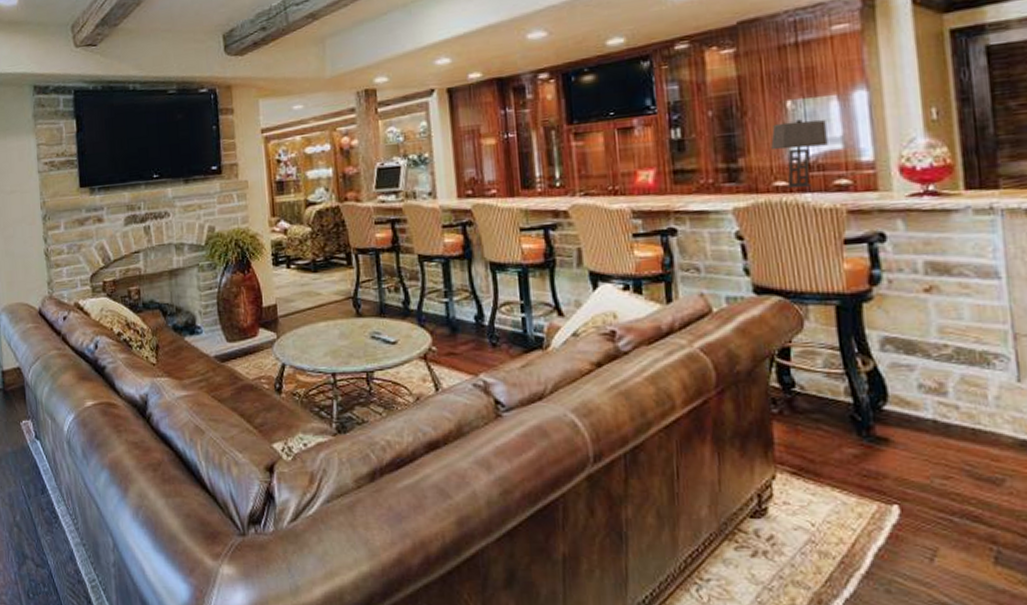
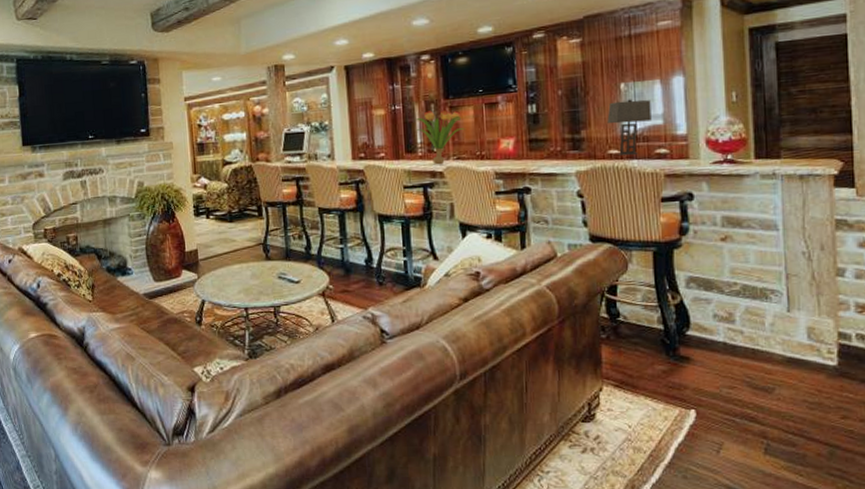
flower arrangement: none [534,137,594,203] -> present [416,109,465,165]

